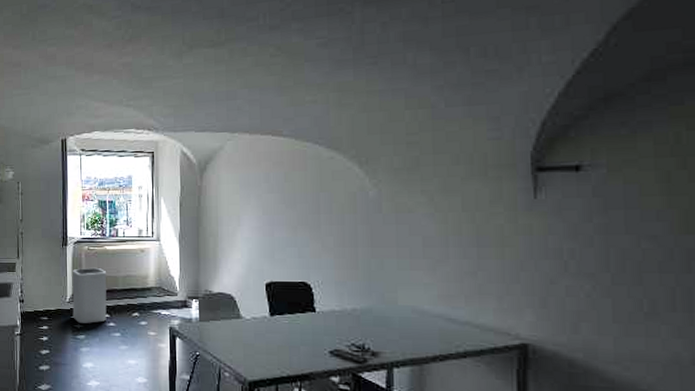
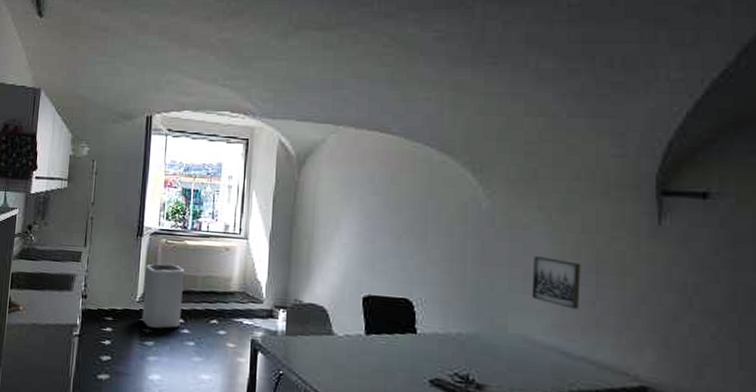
wall art: none [418,236,463,280] -> present [531,256,581,309]

